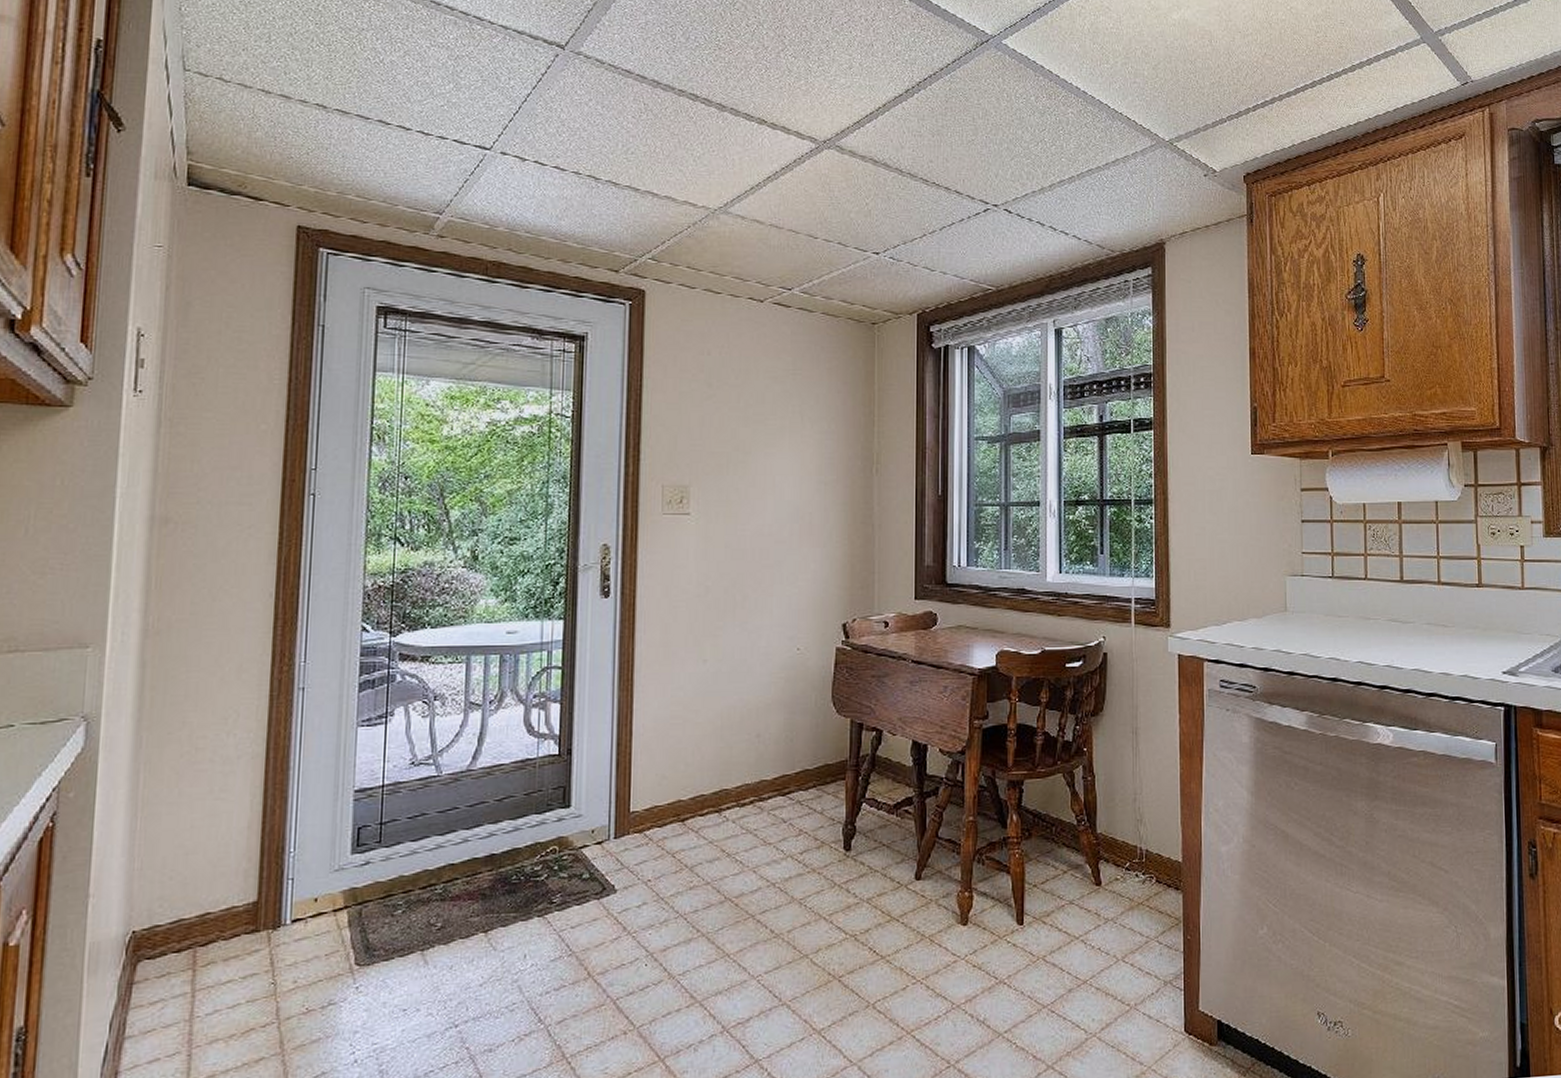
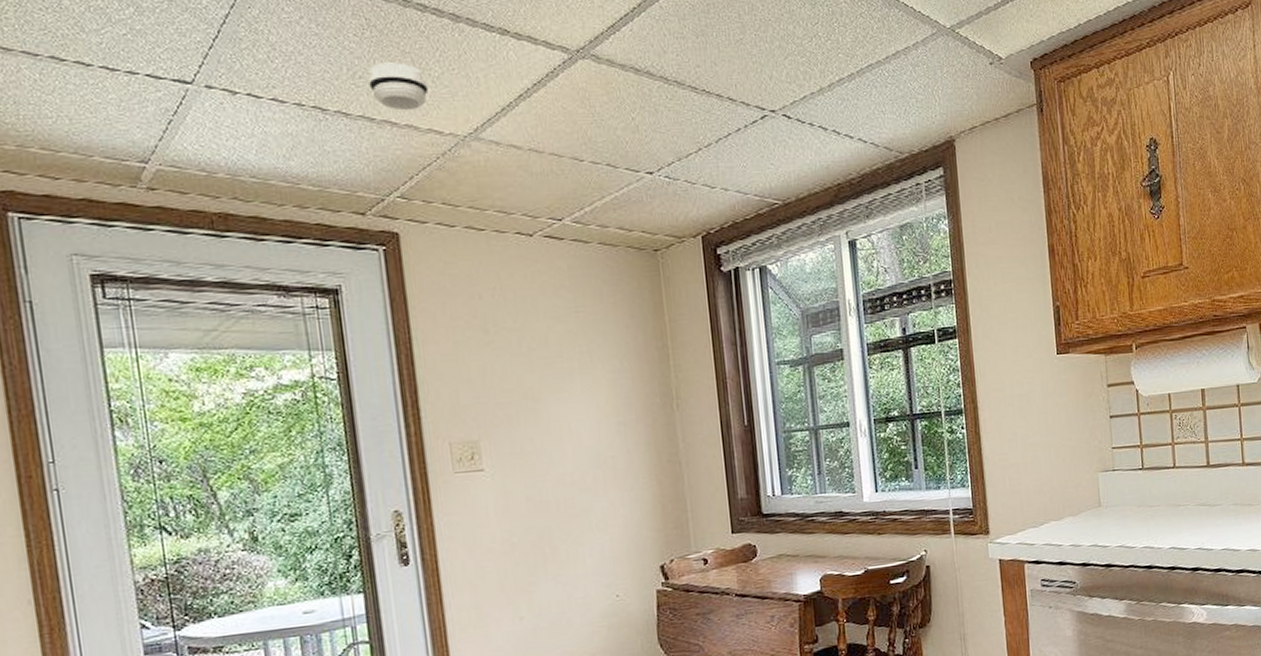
smoke detector: none [639,141,690,184] -> present [368,62,429,111]

